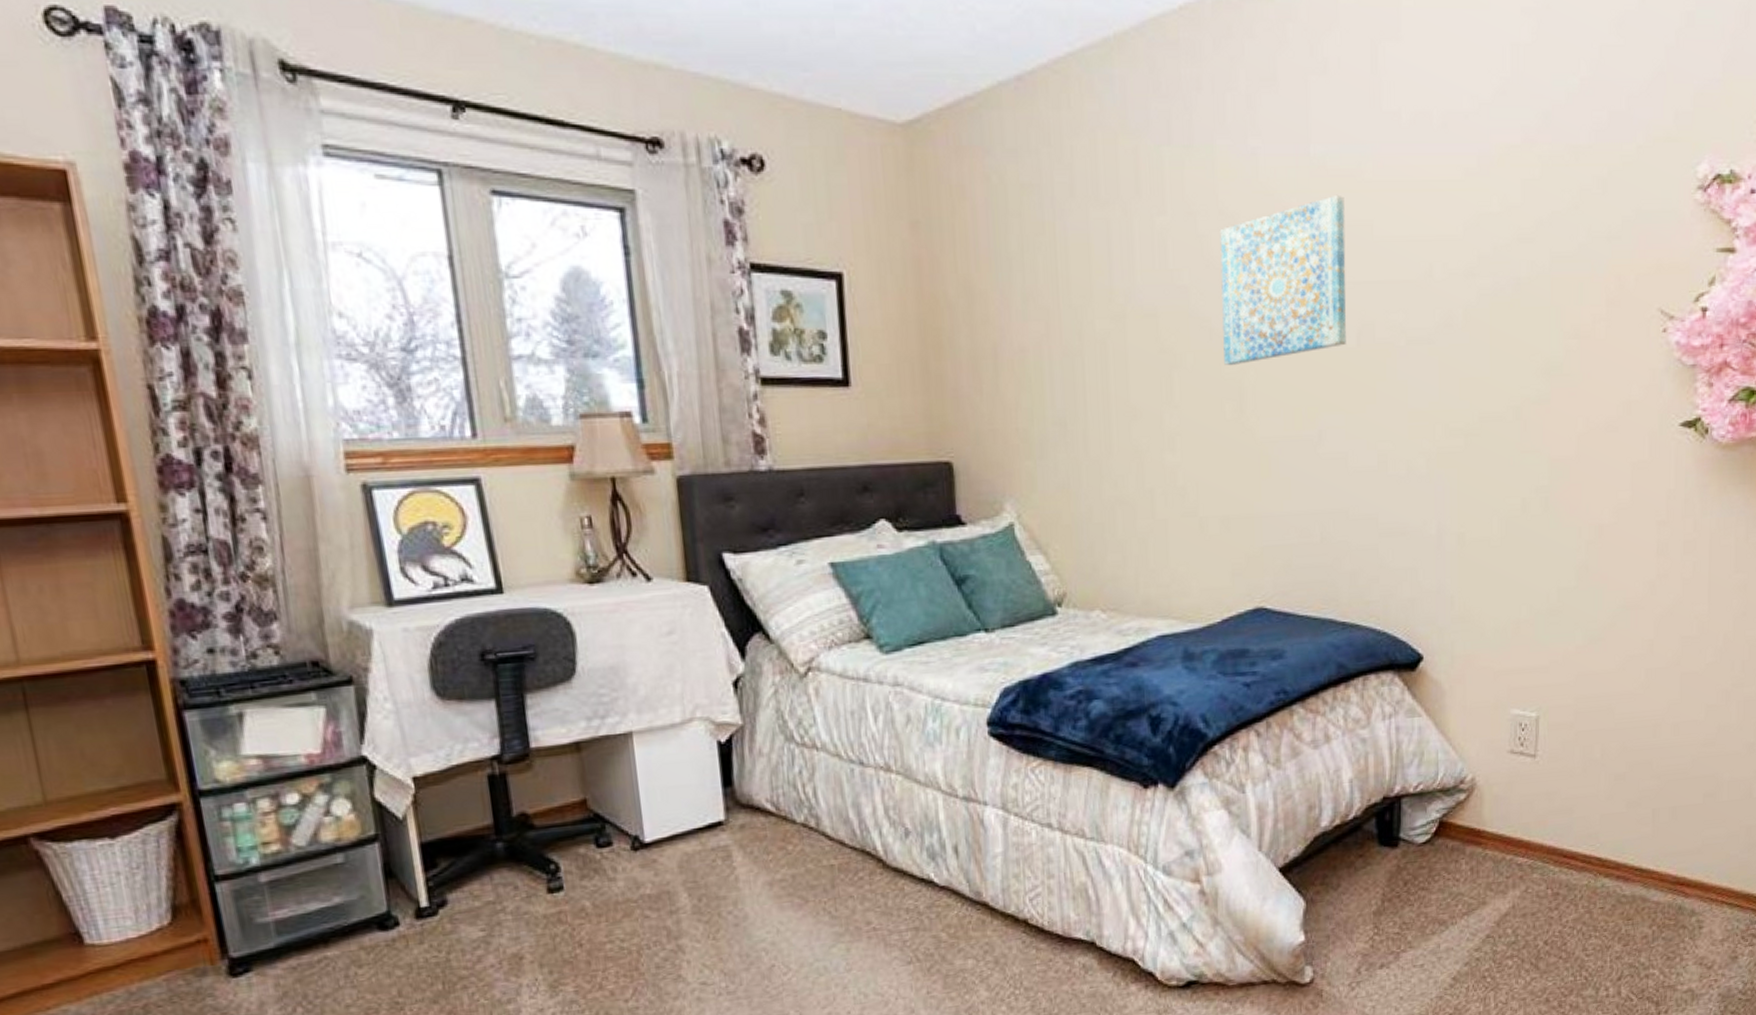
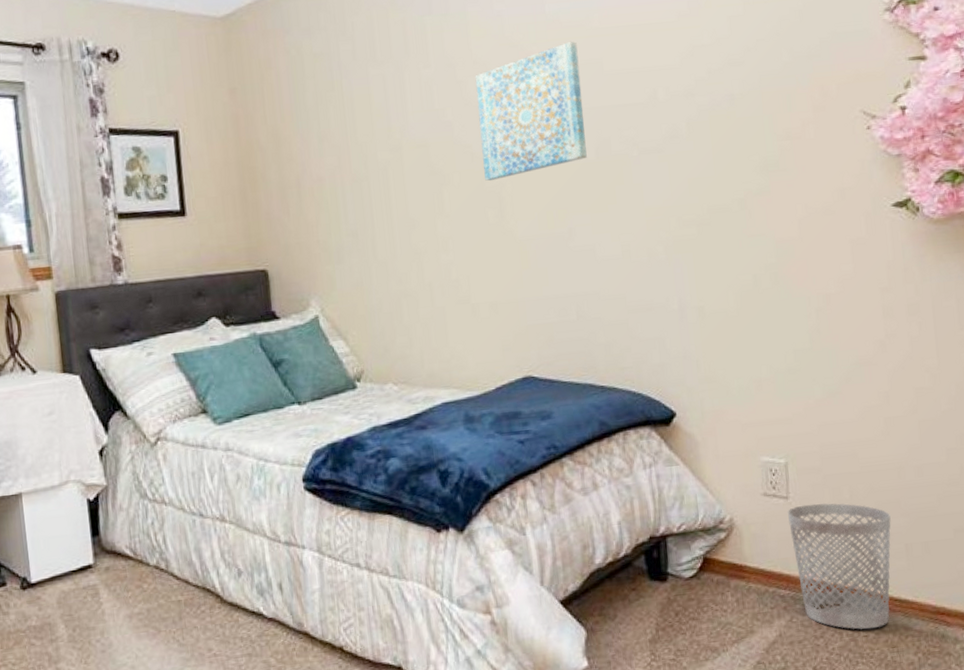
wastebasket: none [1533,763,1641,901] -> present [787,503,891,630]

